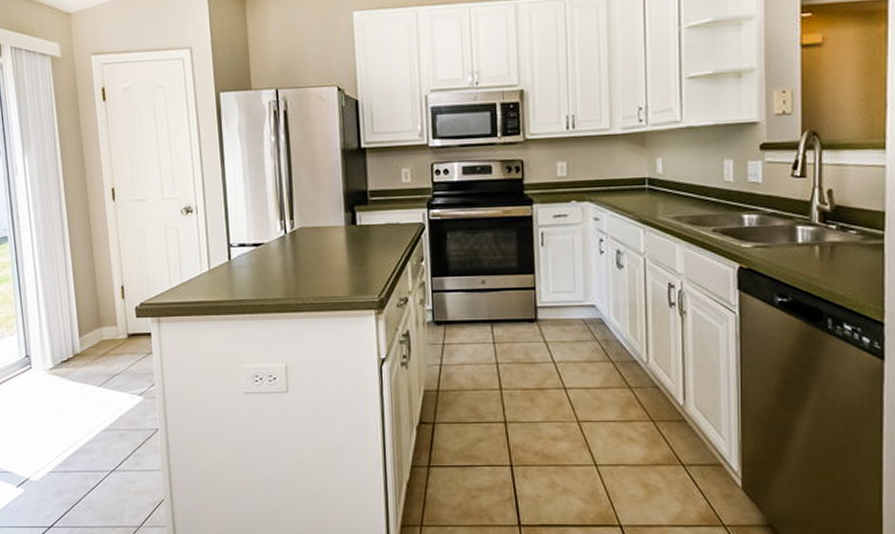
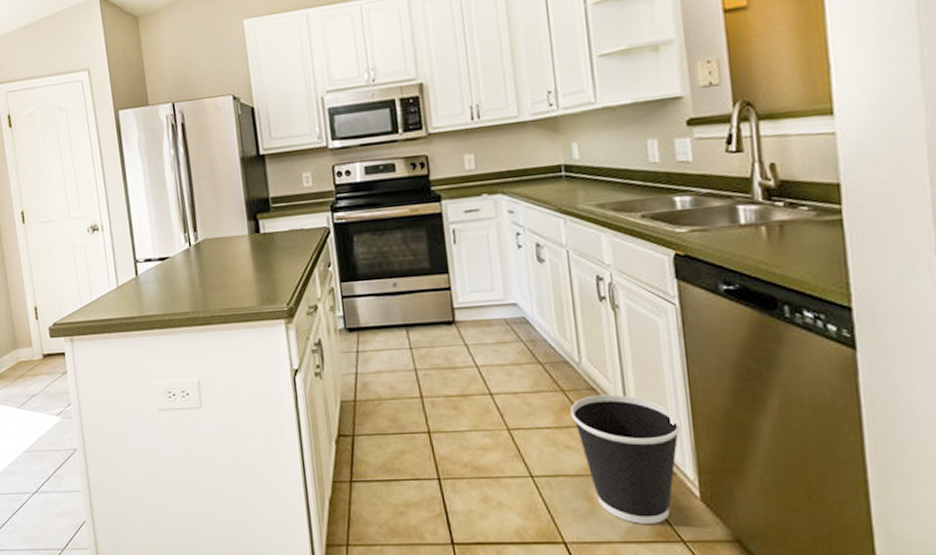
wastebasket: none [635,392,731,509] -> present [570,394,682,524]

